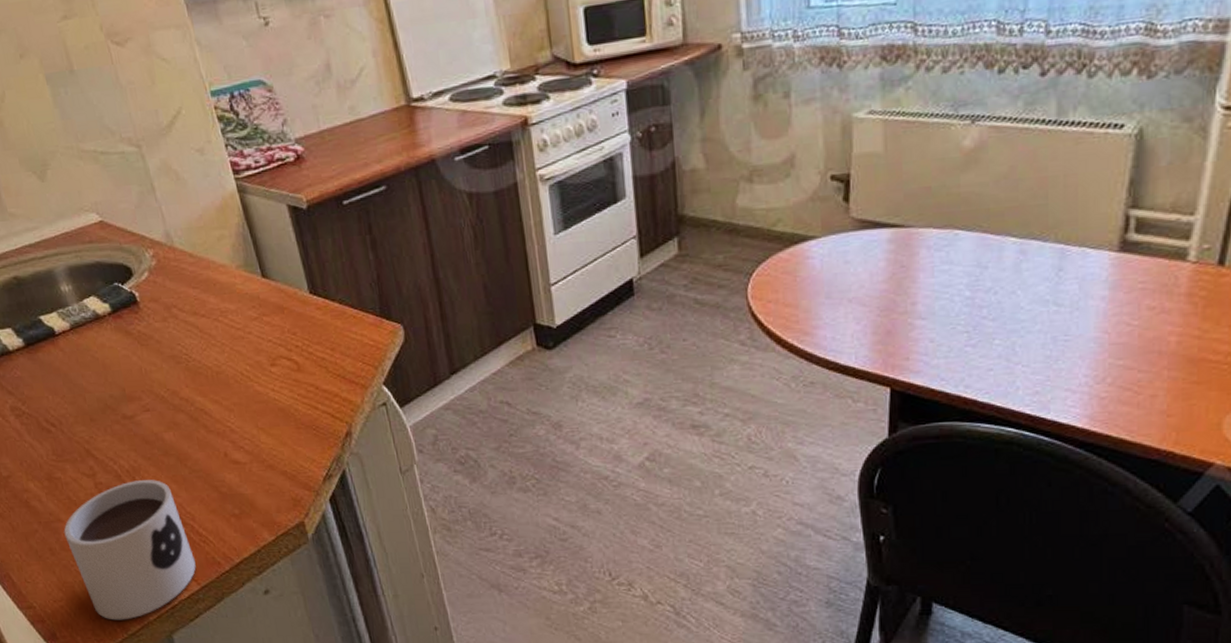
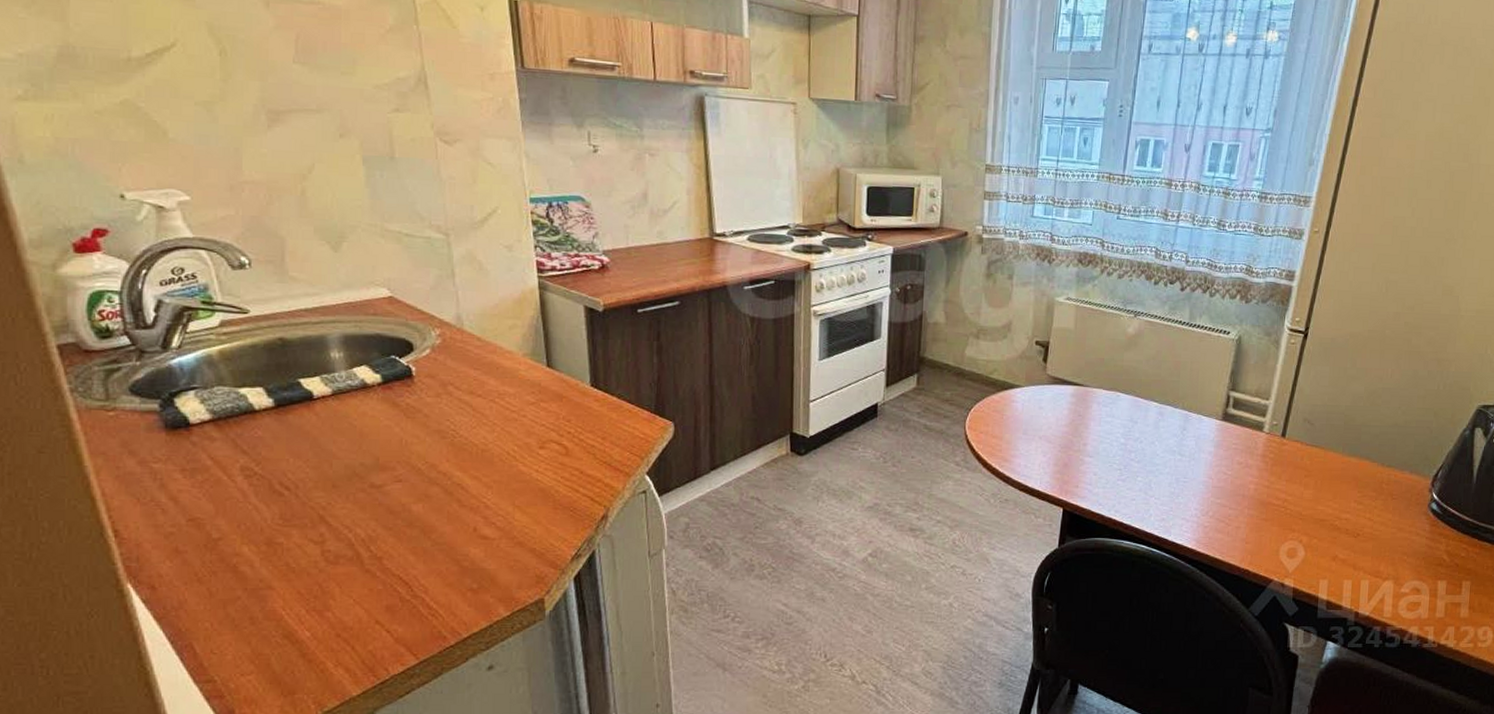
mug: present [63,480,196,620] -> none [272,550,419,696]

